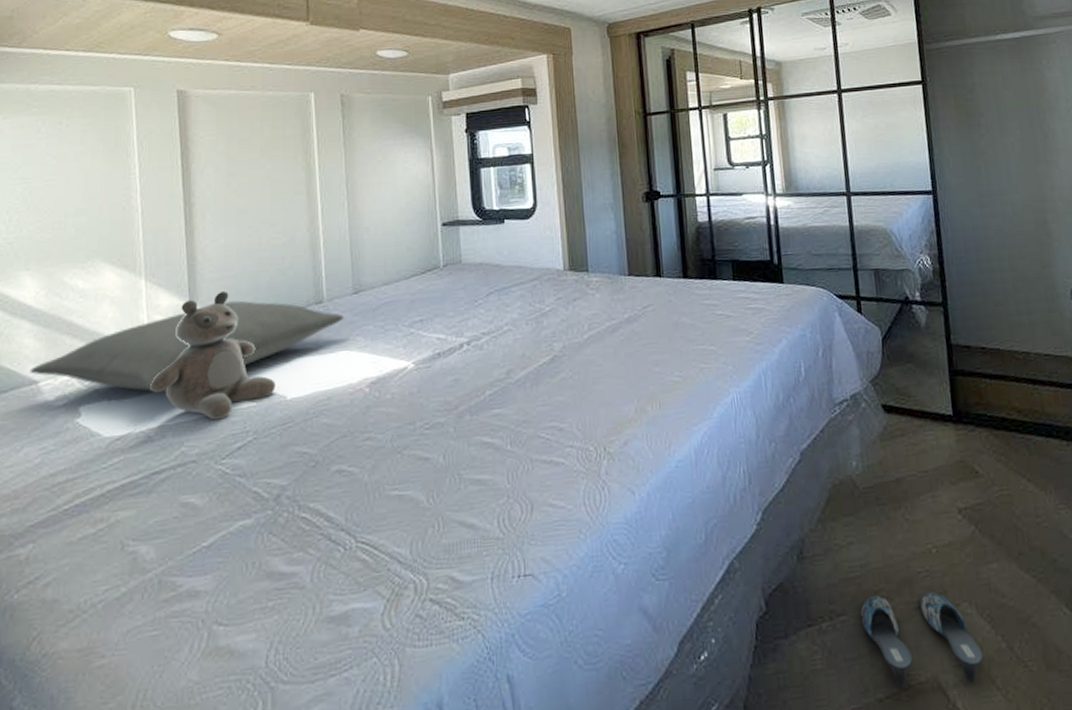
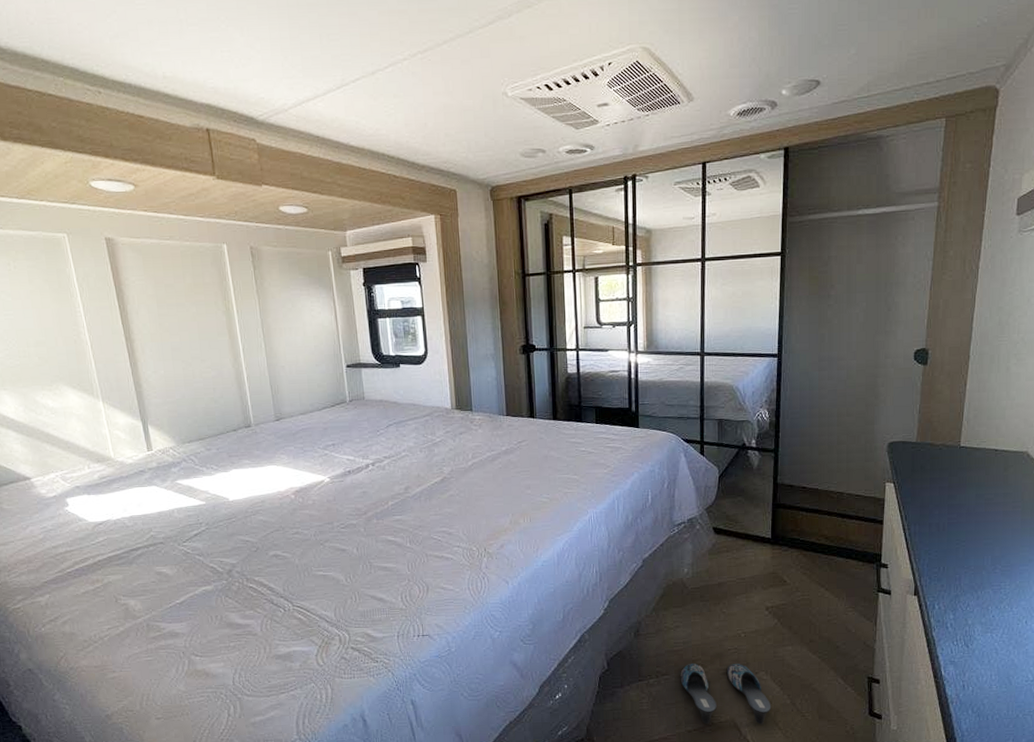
pillow: present [30,300,344,391] -> none [22,422,270,490]
stuffed animal: present [150,290,276,420] -> none [119,413,220,513]

